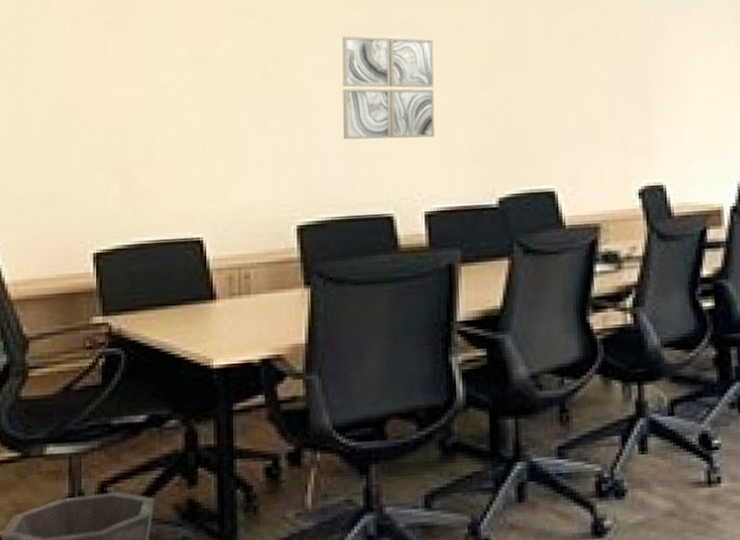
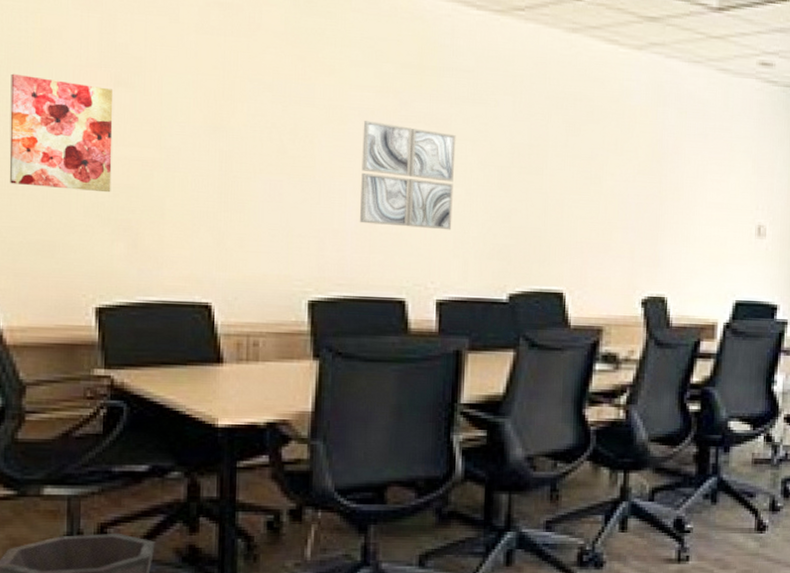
wall art: none [13,31,107,138] -> present [9,73,113,193]

